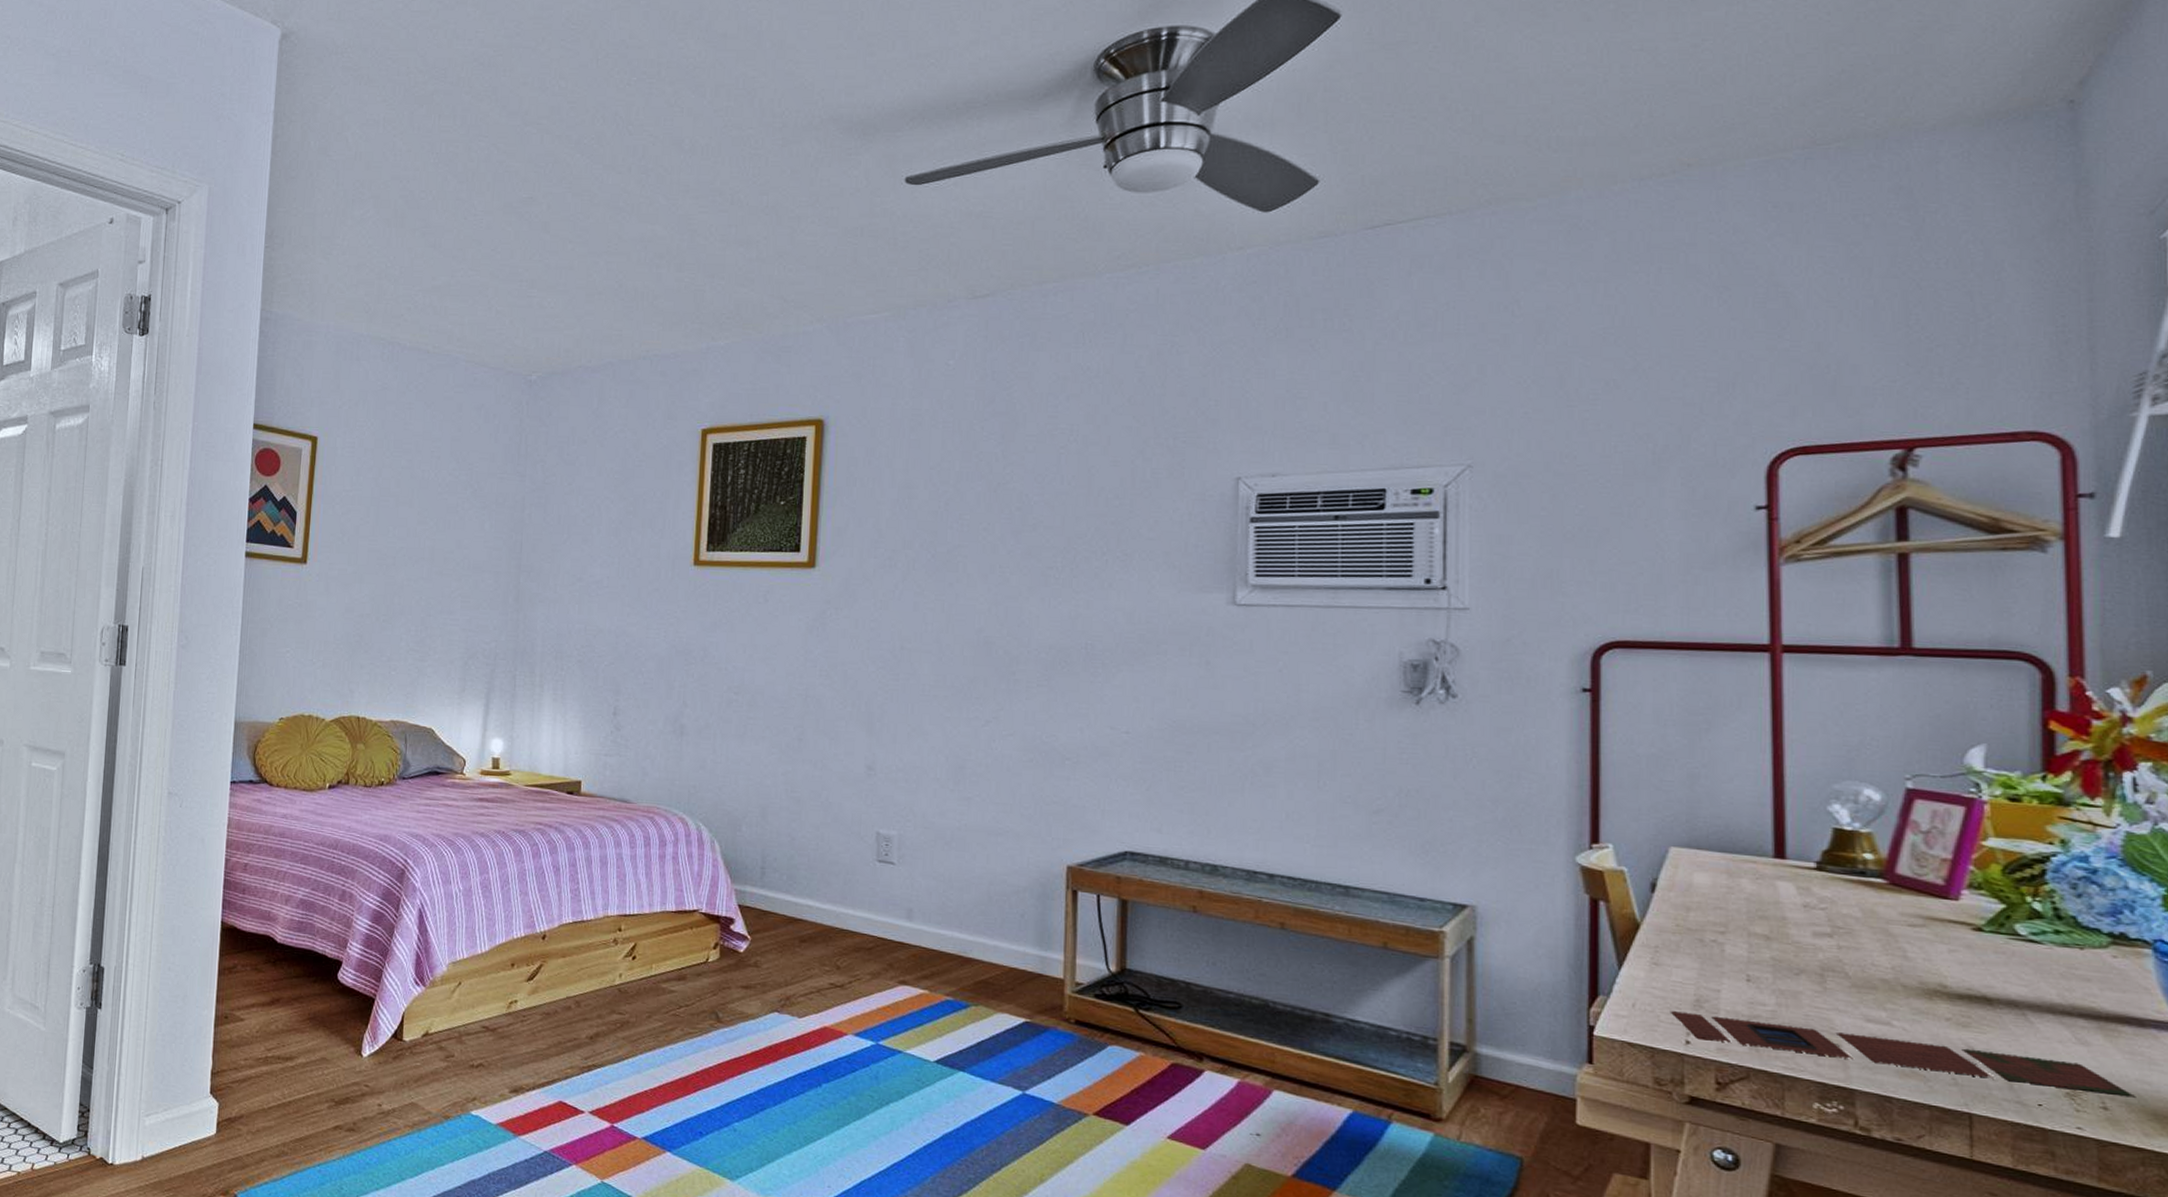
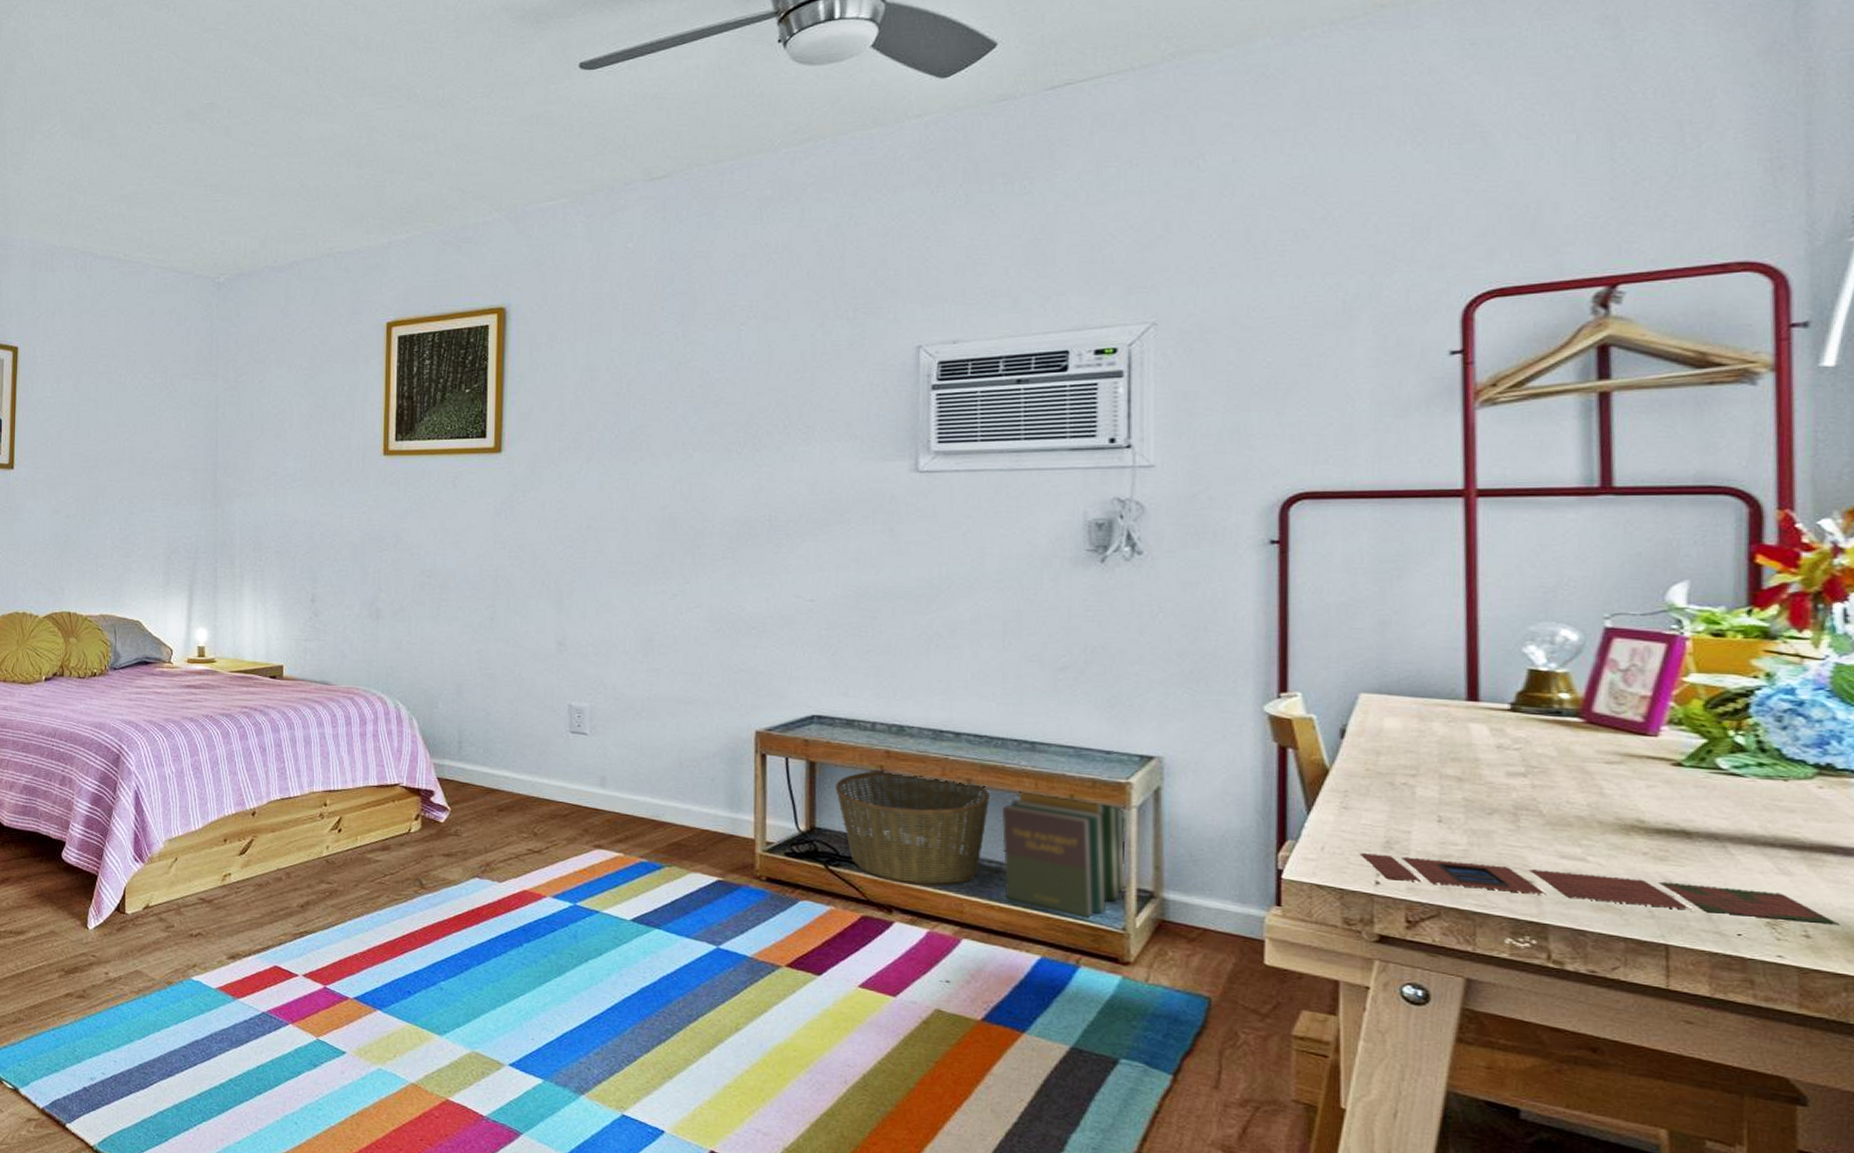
basket: none [1147,911,1304,1035] -> present [836,770,991,887]
books: none [1314,935,1438,1072] -> present [1001,789,1125,919]

